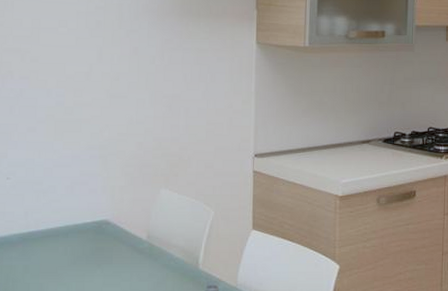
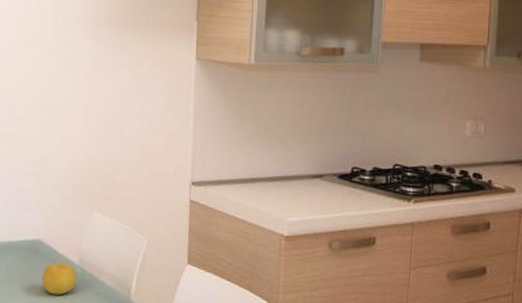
fruit: none [109,240,146,272] -> present [42,262,78,295]

